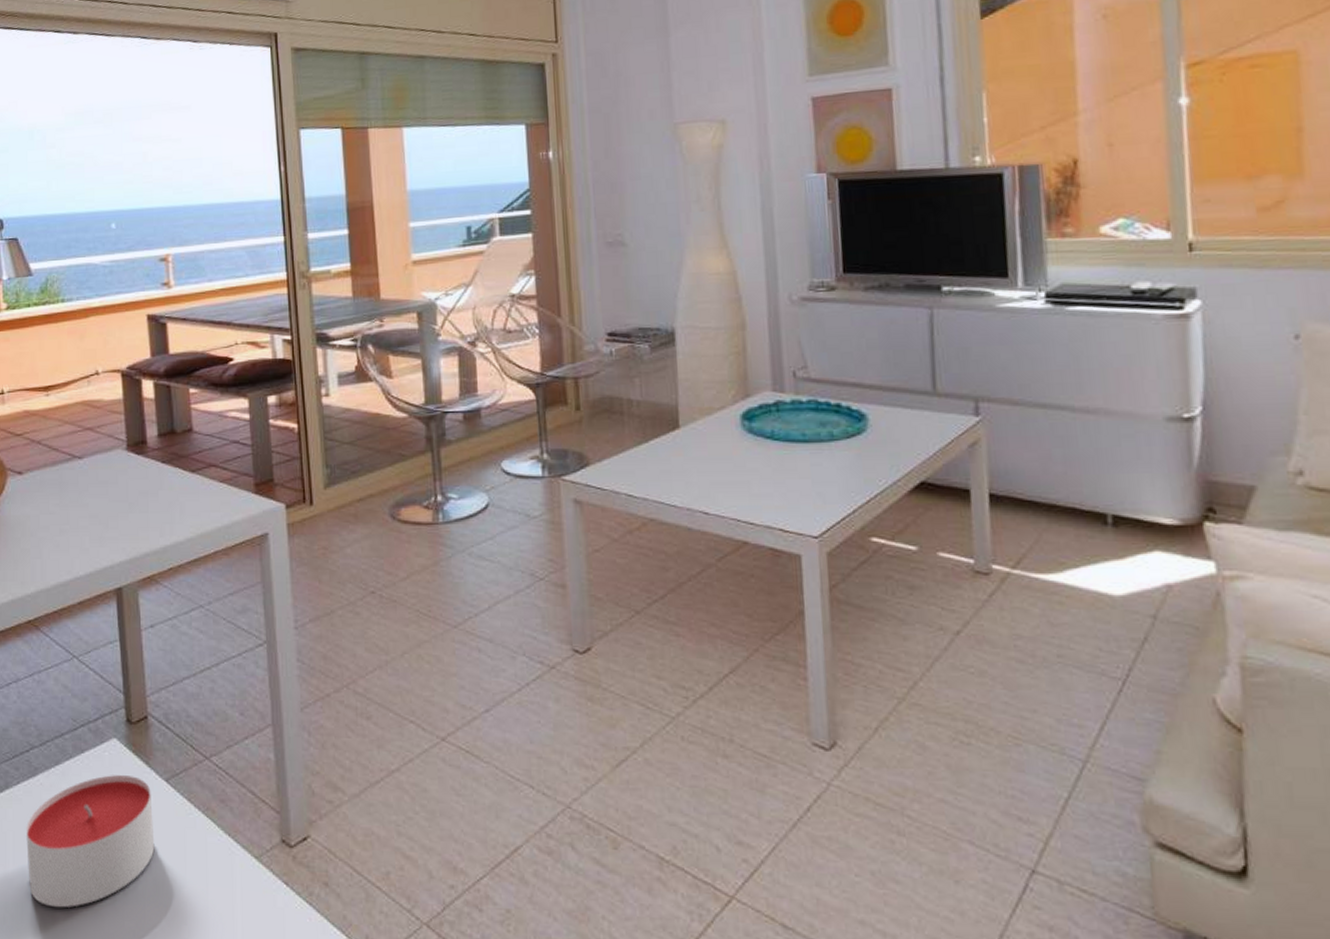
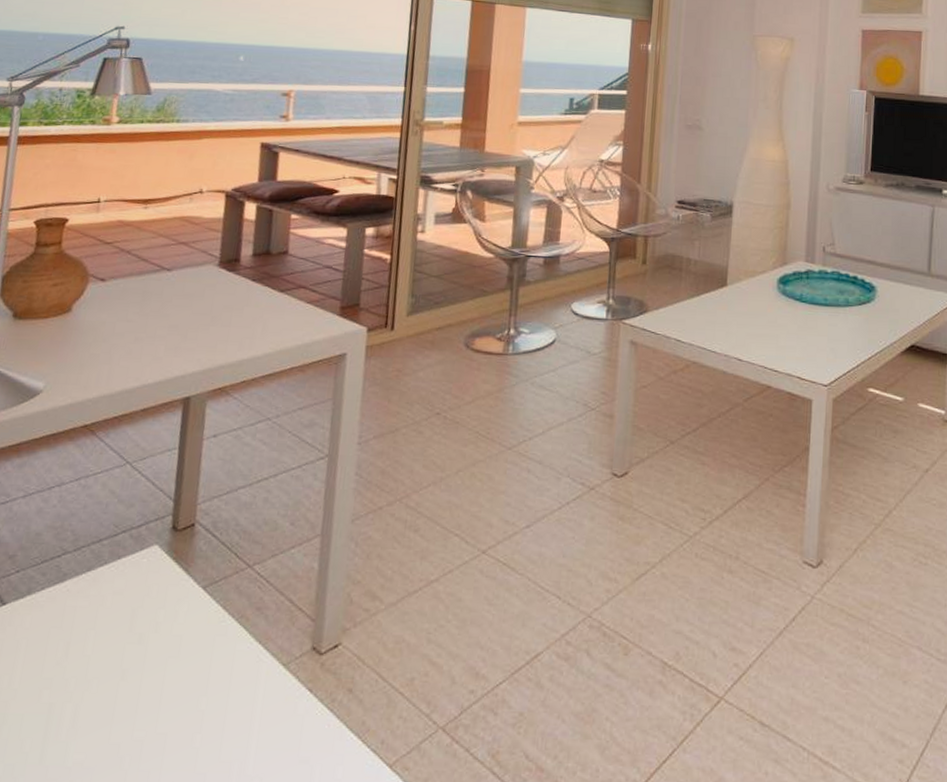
candle: present [26,775,155,908] -> none [34,582,186,719]

